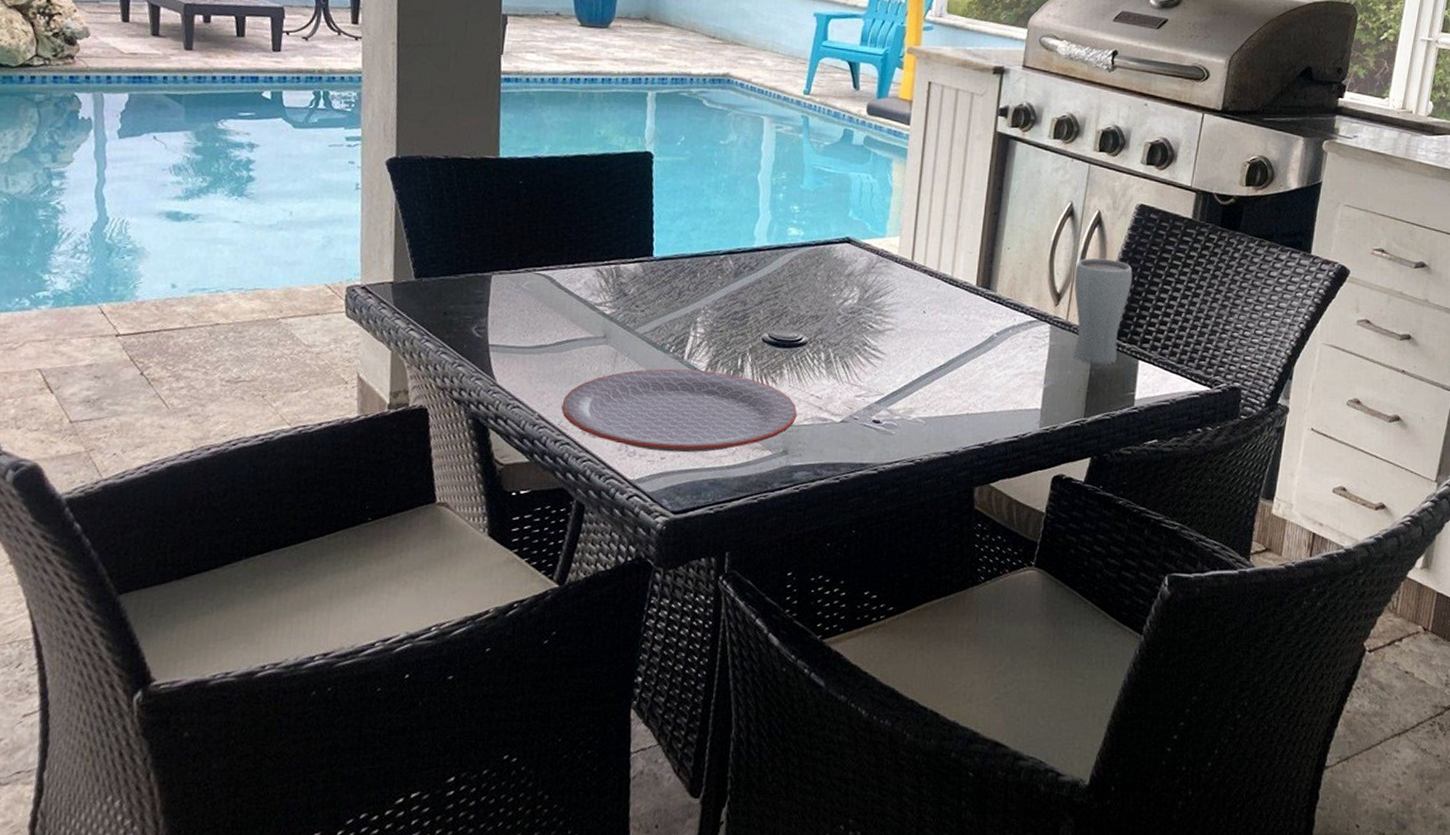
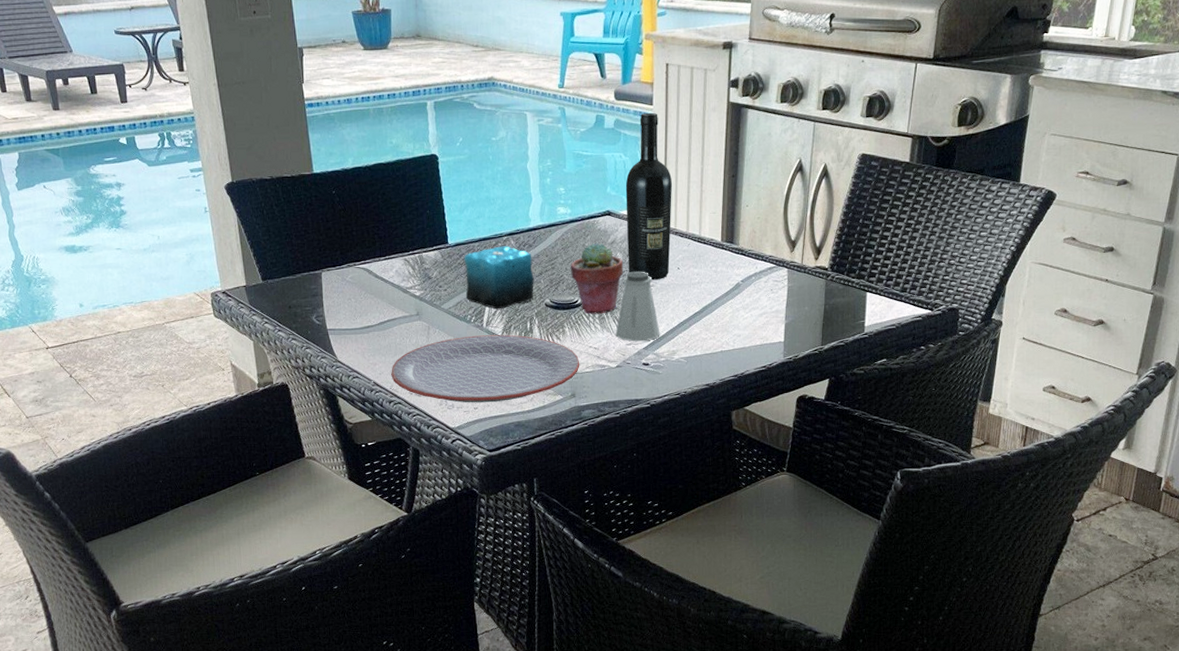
candle: none [666,253,753,340] -> present [464,235,534,309]
potted succulent: none [796,272,860,357] -> present [570,242,624,315]
saltshaker: none [843,310,897,394] -> present [615,271,660,342]
wine bottle: none [865,132,926,324] -> present [625,112,673,281]
drinking glass: present [1074,257,1133,365] -> none [806,206,858,300]

